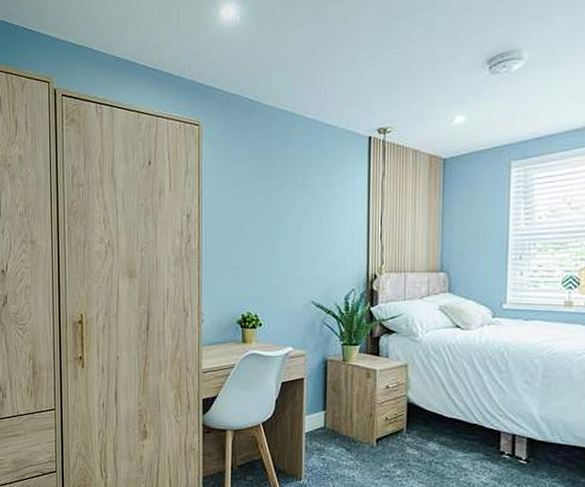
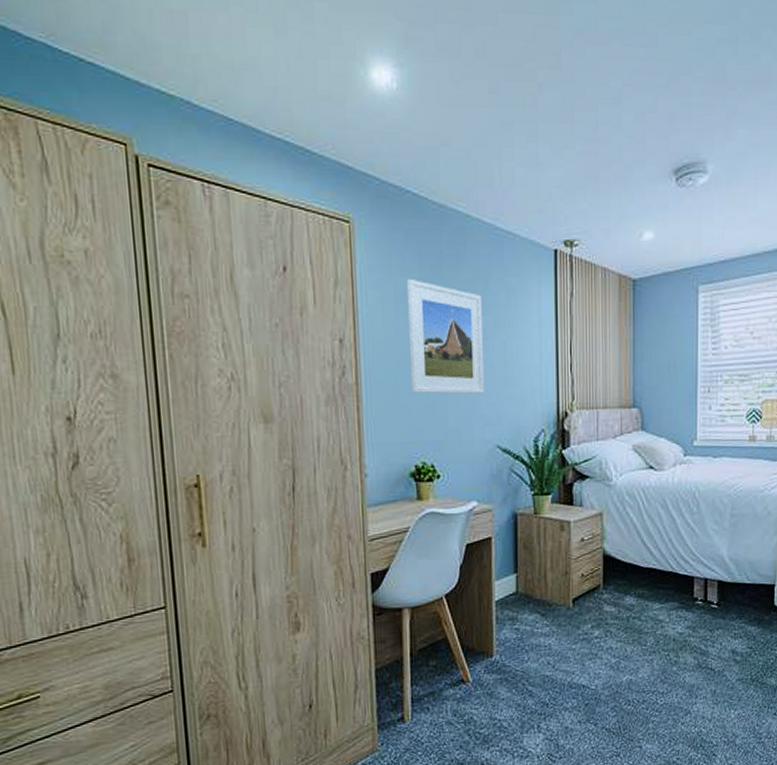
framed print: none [241,167,302,258] -> present [406,279,484,394]

